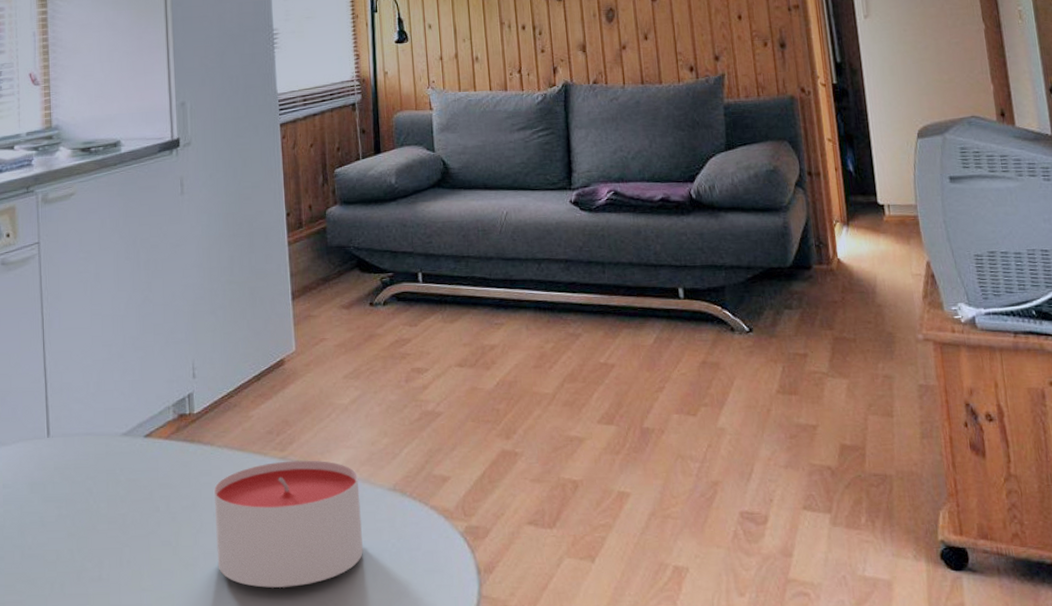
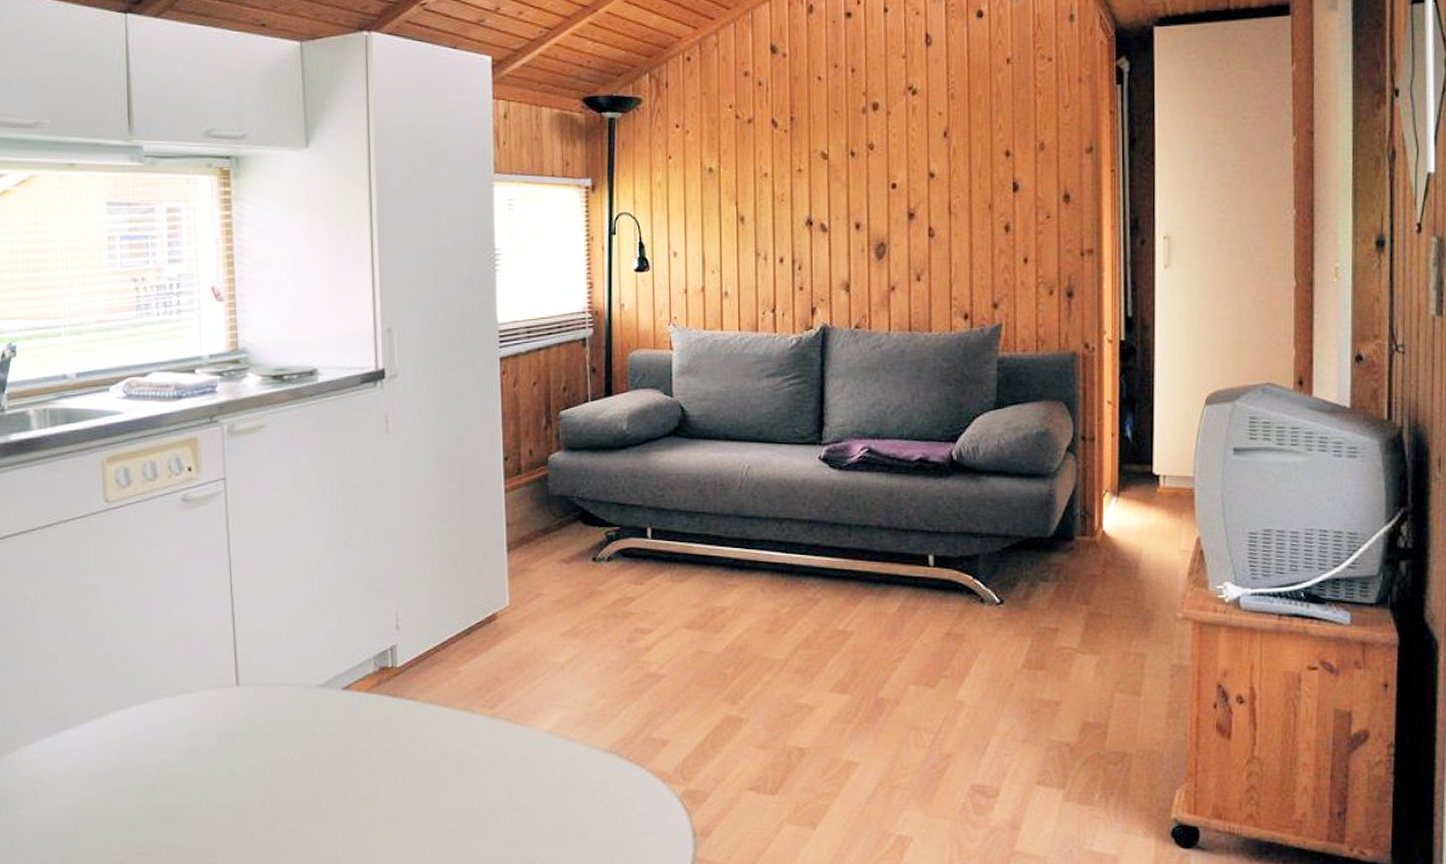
candle: present [213,460,363,588] -> none [416,719,574,844]

